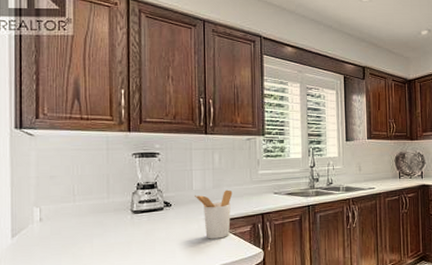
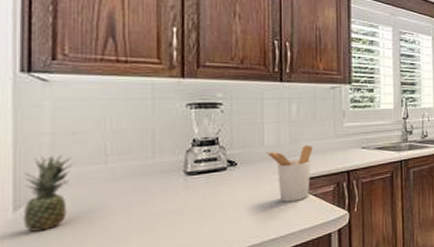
fruit: none [18,195,51,255] -> present [23,155,73,232]

